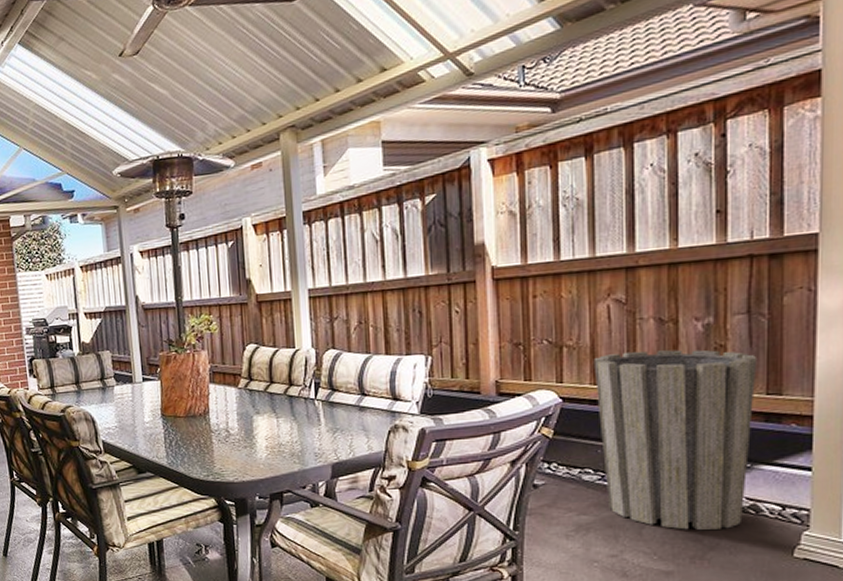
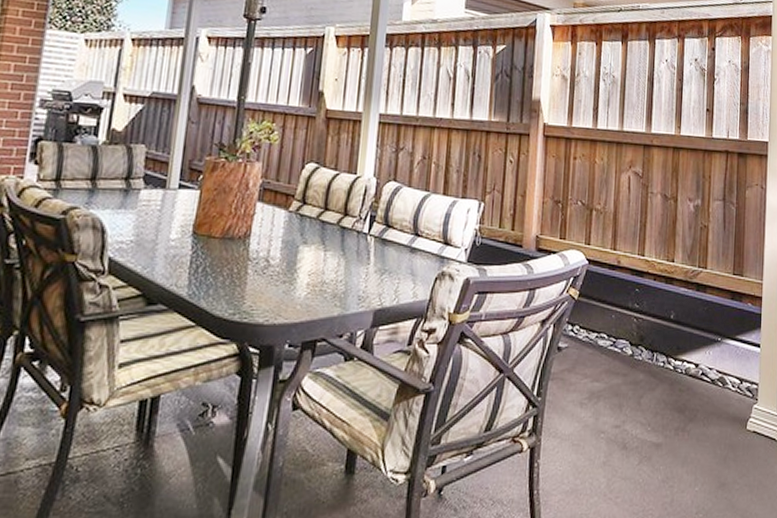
trash can: present [593,349,758,530] -> none [614,222,728,401]

